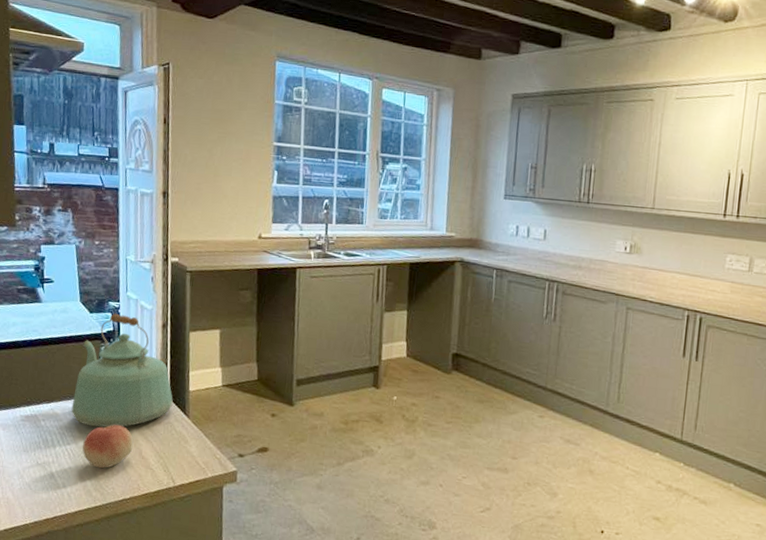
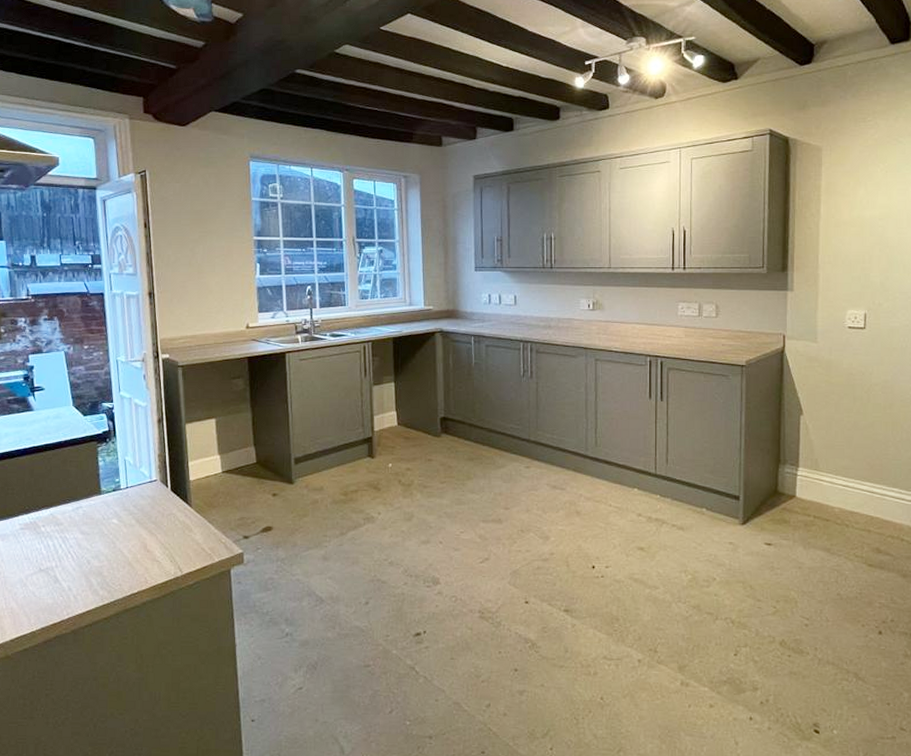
kettle: present [71,313,173,428] -> none [71,413,174,527]
fruit: present [82,425,134,469] -> none [86,522,137,567]

